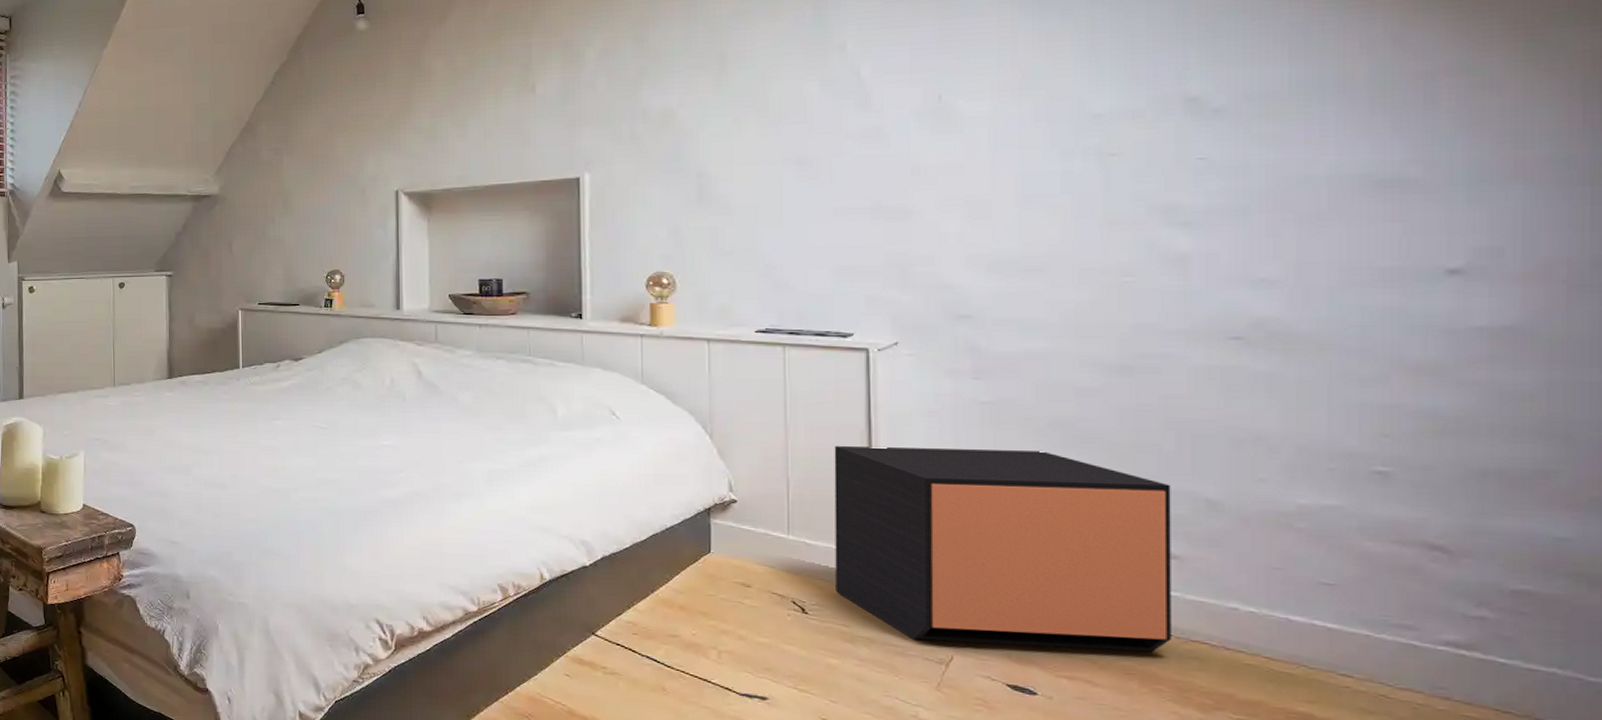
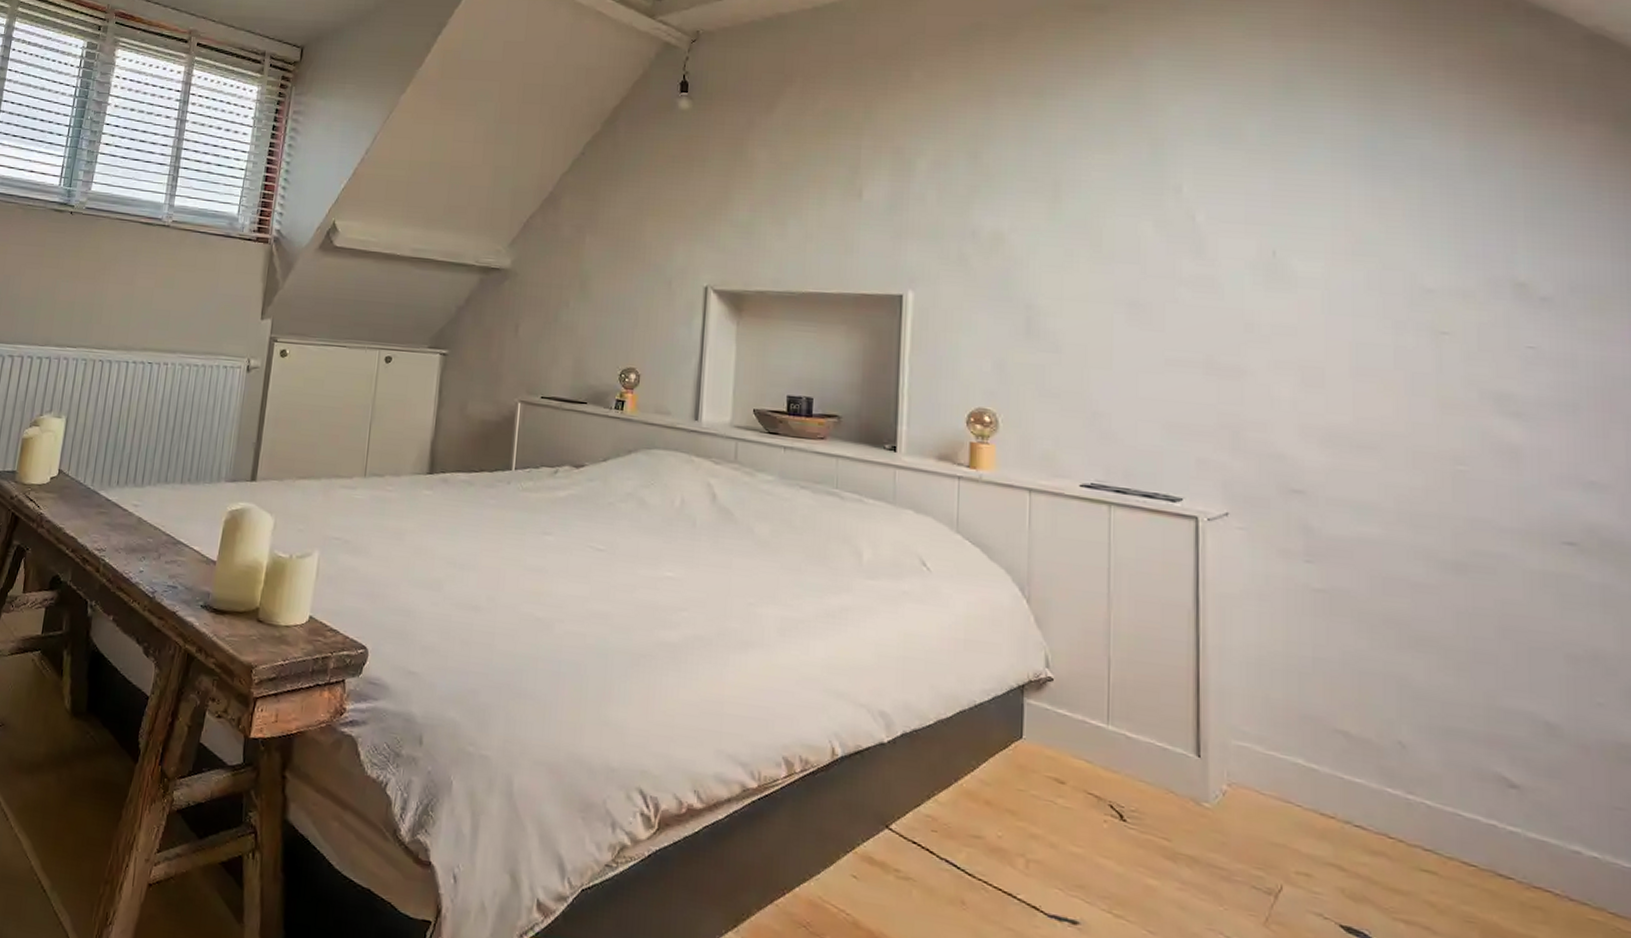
nightstand: present [834,446,1171,653] -> none [1157,625,1513,898]

